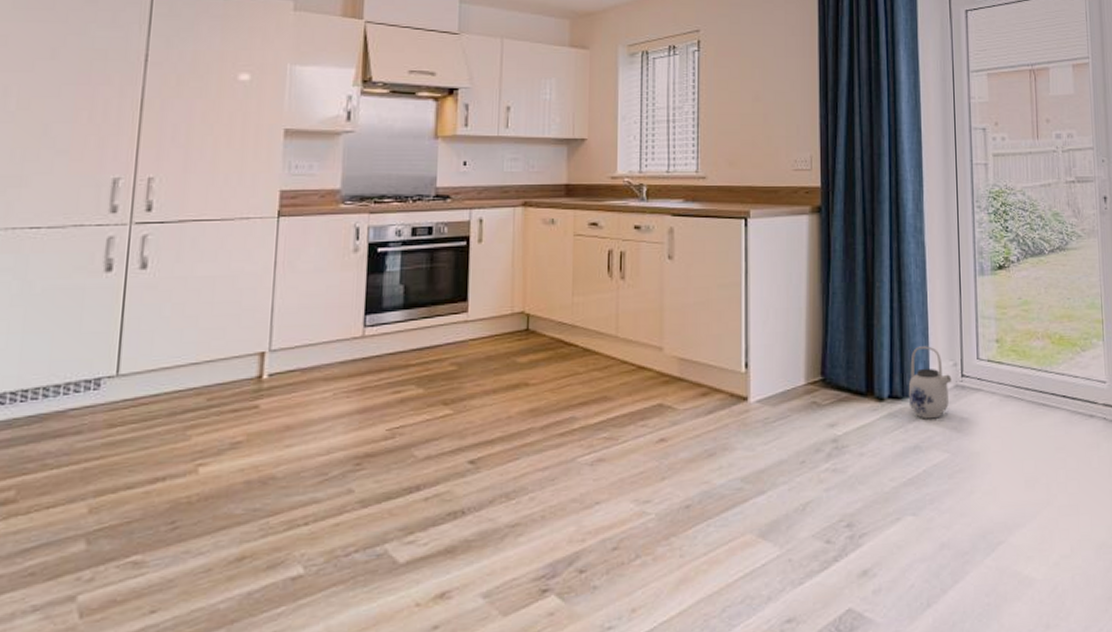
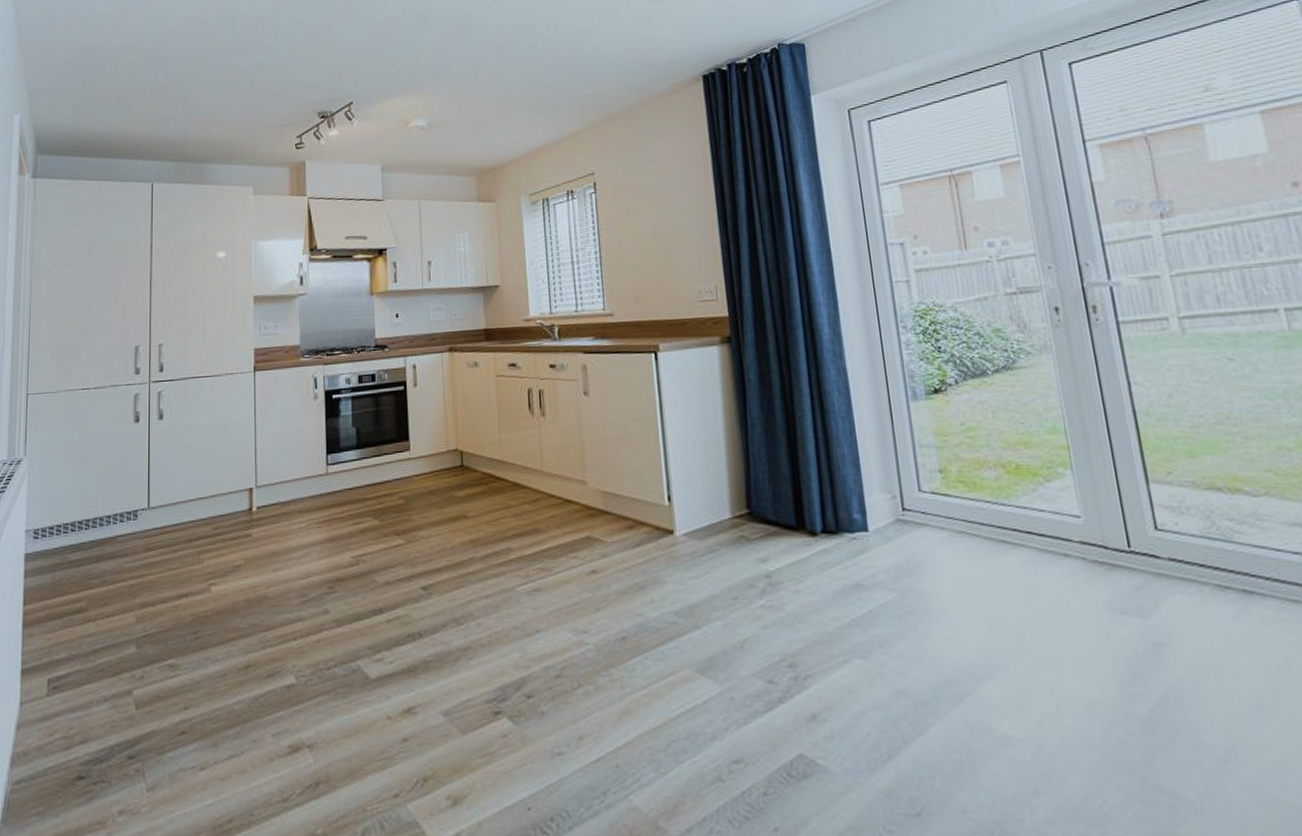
teapot: present [908,346,952,419] -> none [842,477,892,556]

